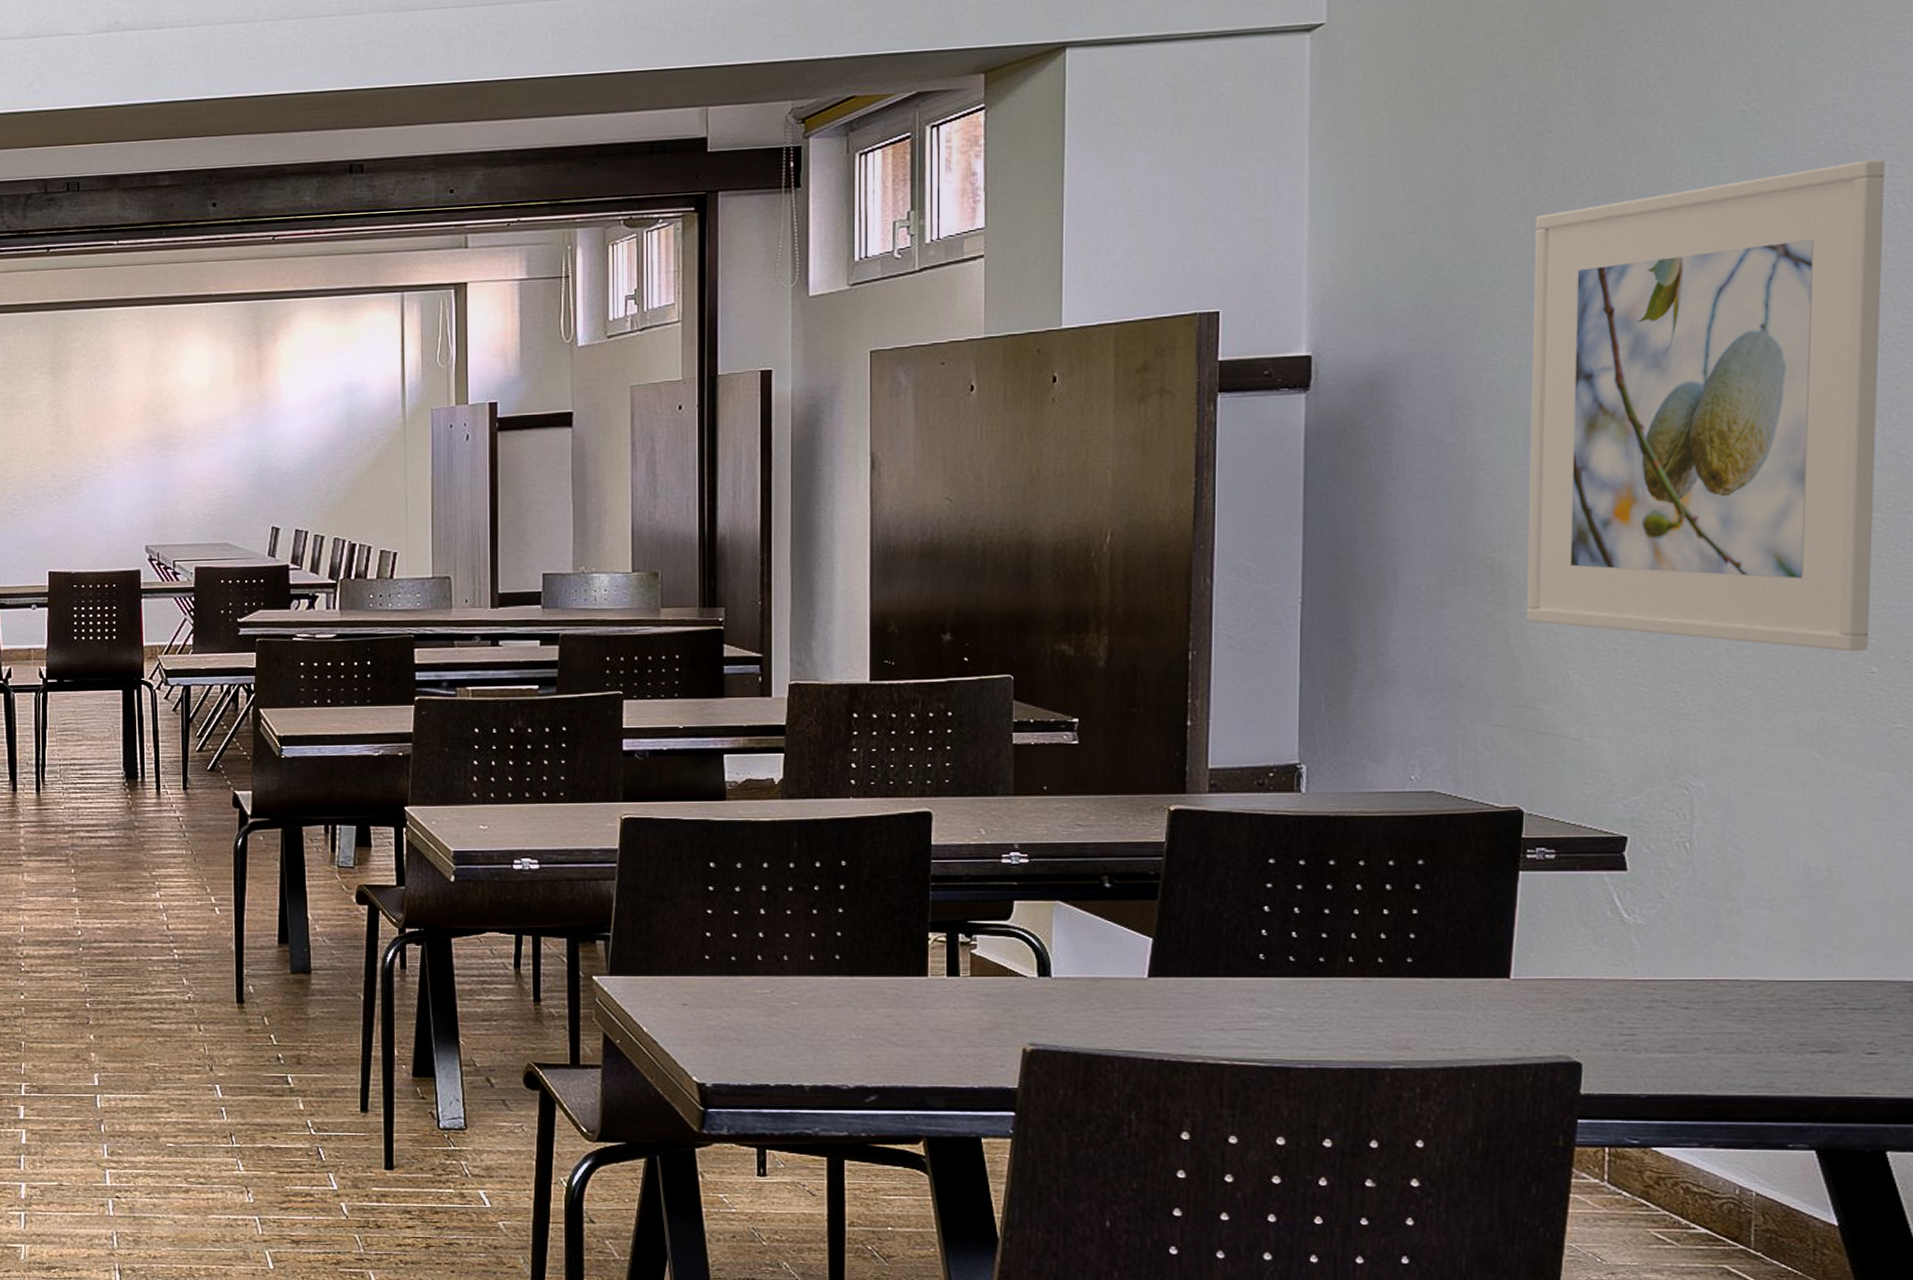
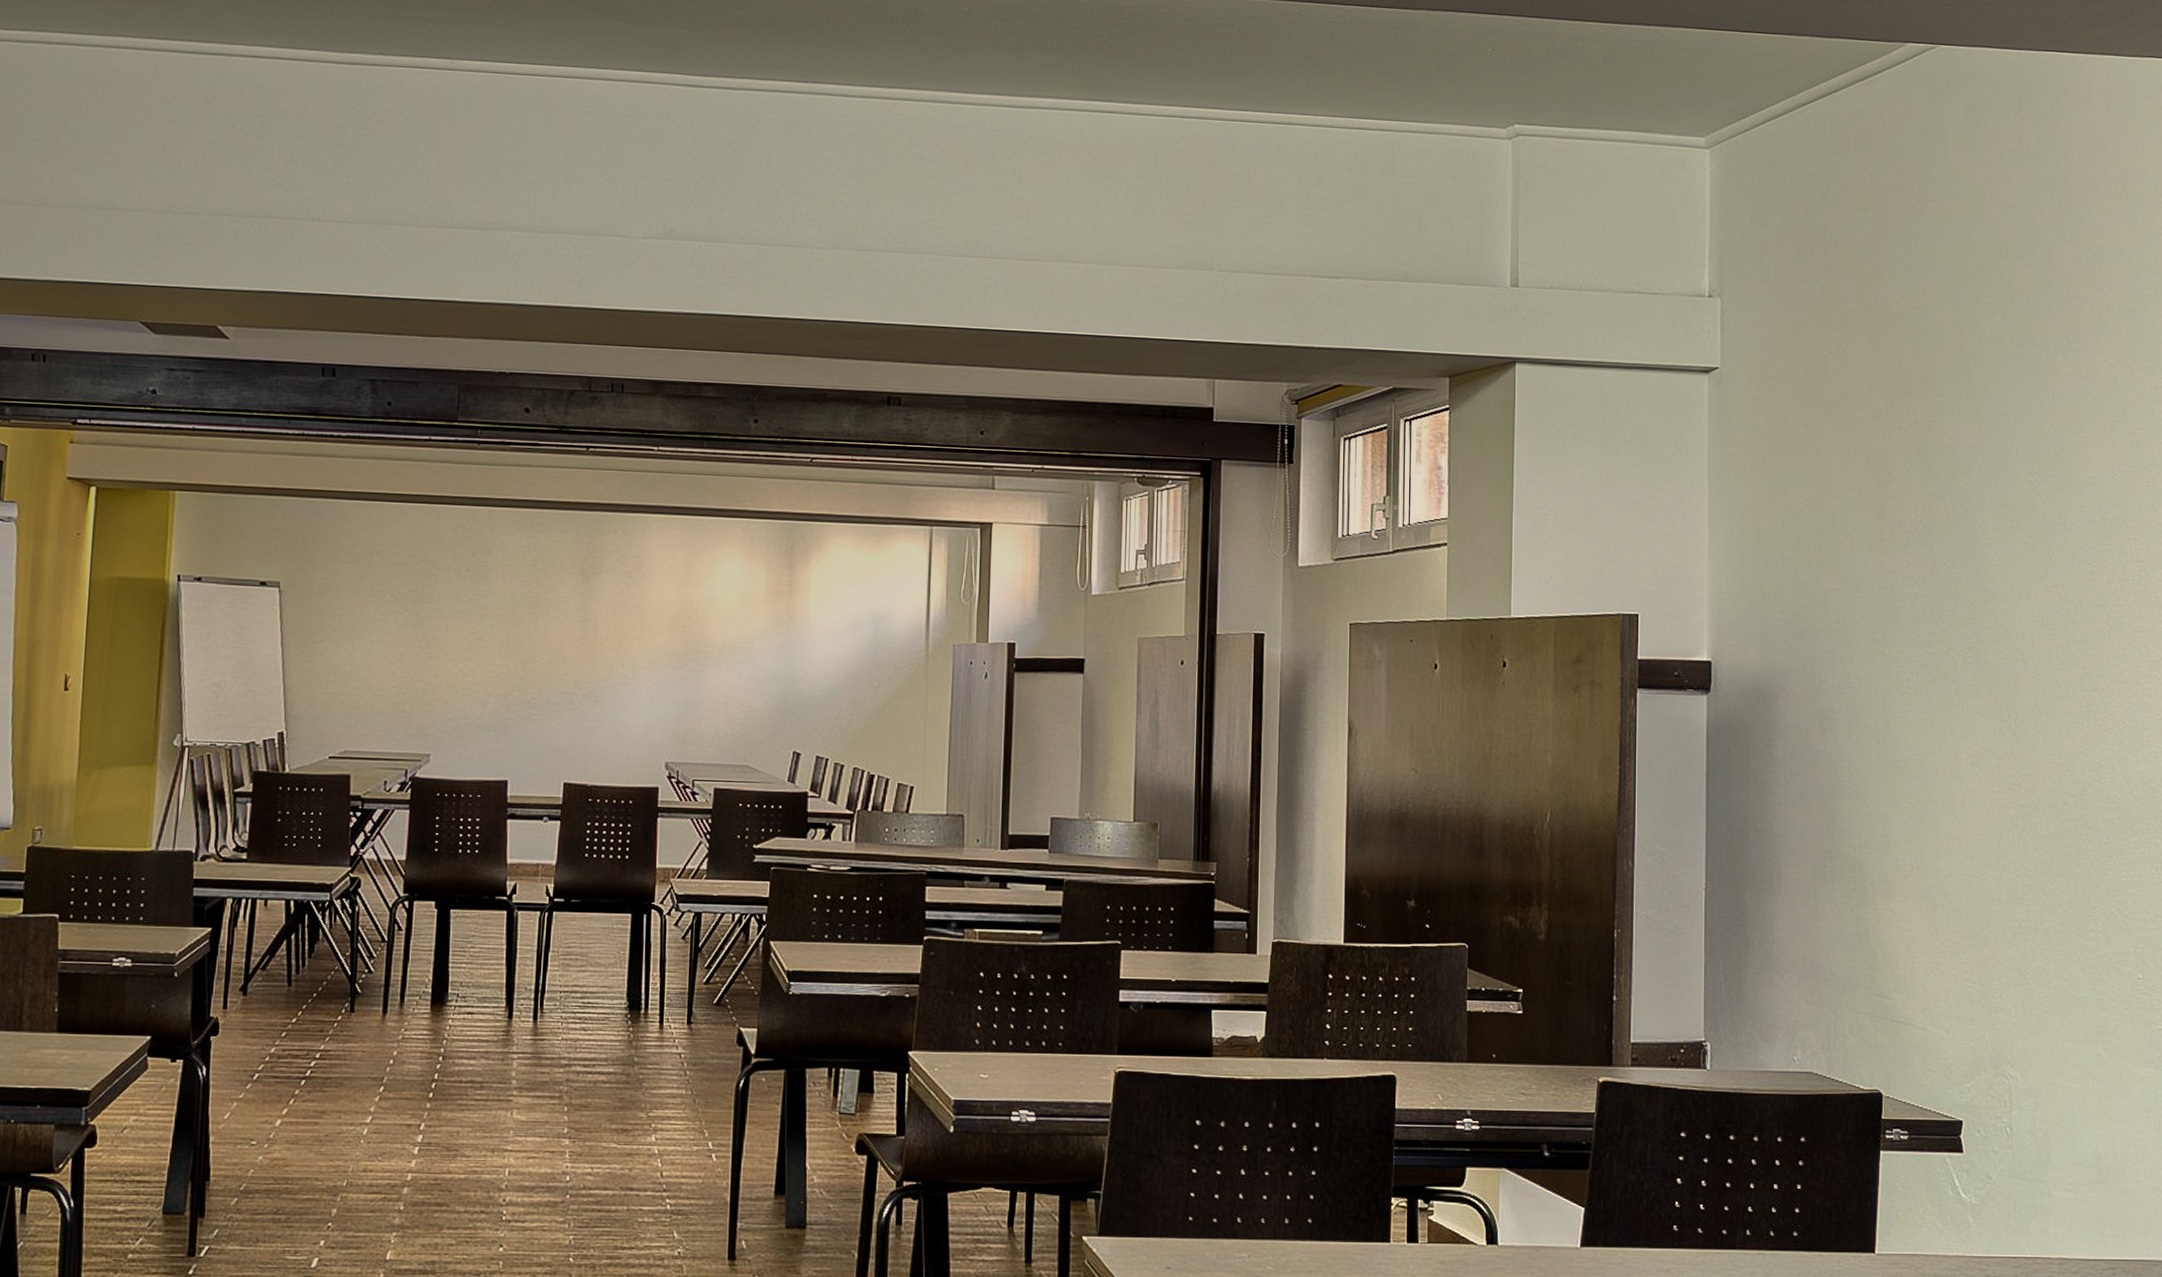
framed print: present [1526,159,1885,652] -> none [1881,533,2135,959]

